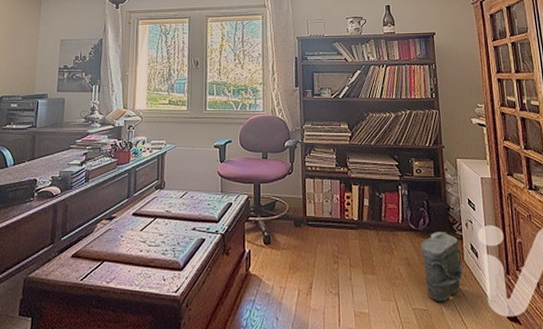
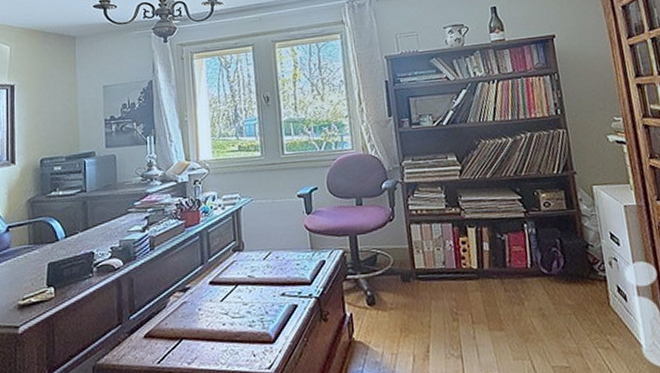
bag: present [420,232,463,302] -> none [555,274,609,357]

